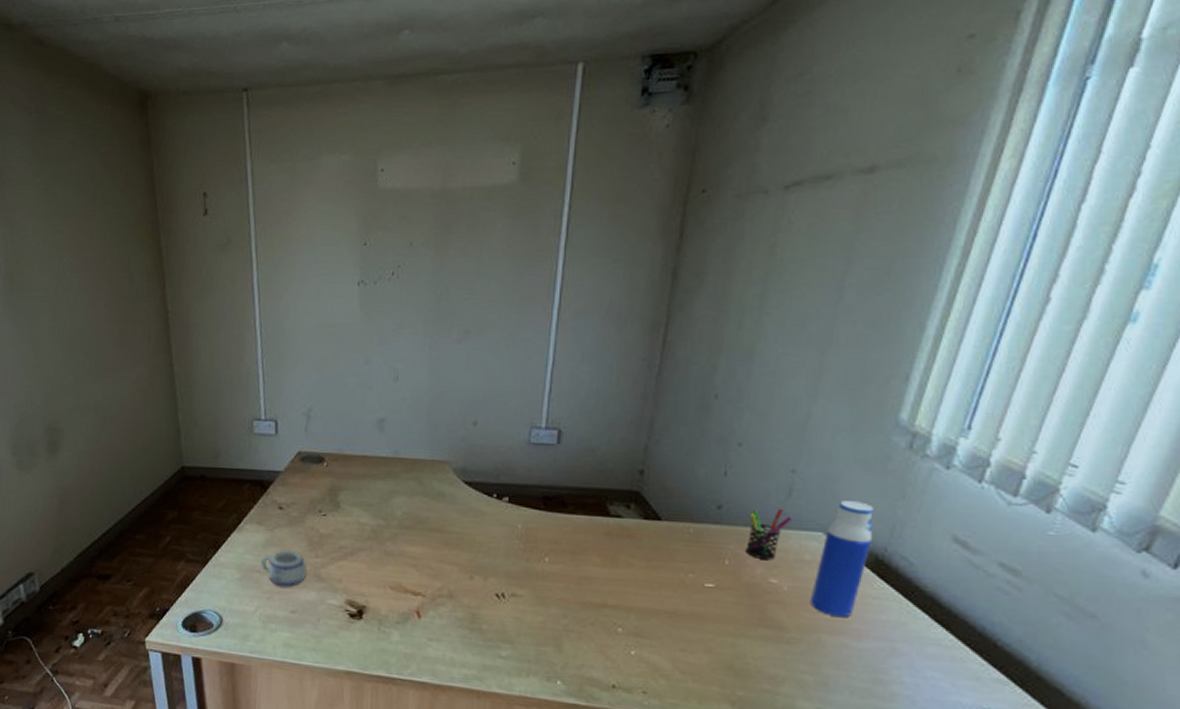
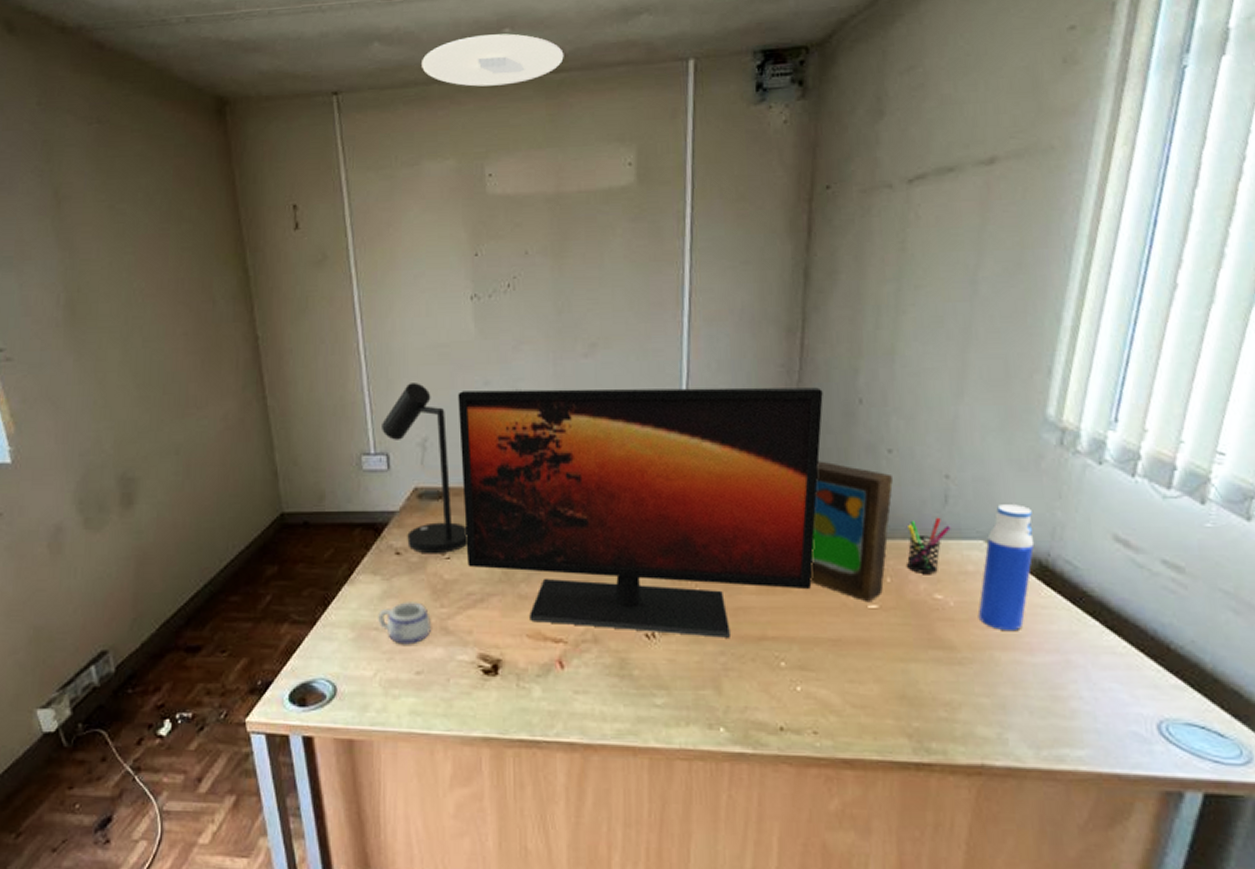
desk lamp: none [272,358,343,511] -> present [382,383,467,554]
ceiling light: none [325,35,459,86] -> present [422,33,564,87]
monitor: none [340,368,680,603] -> present [458,387,823,638]
picture frame: none [652,449,740,581] -> present [809,461,893,603]

